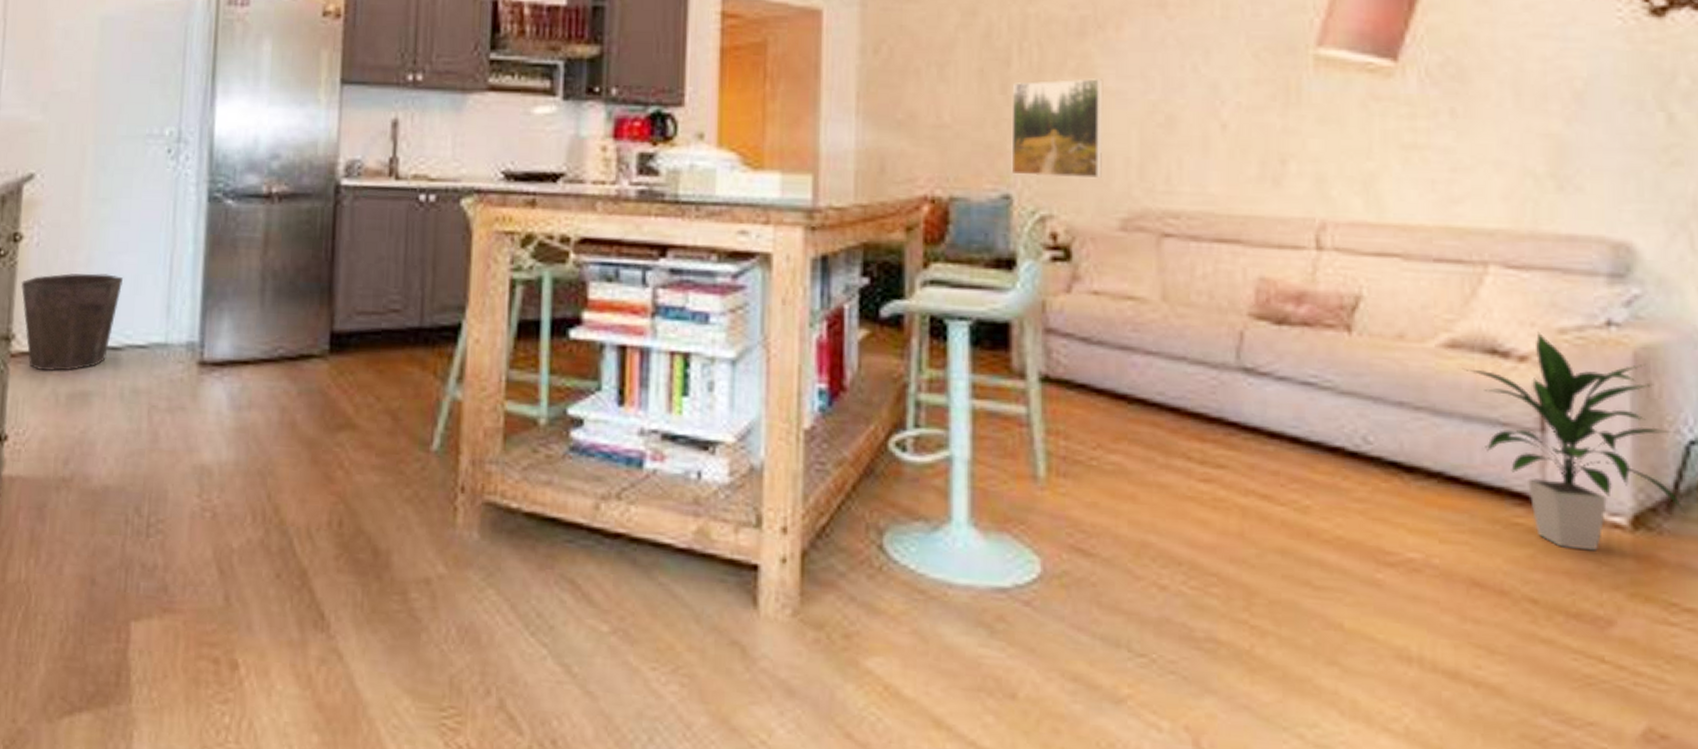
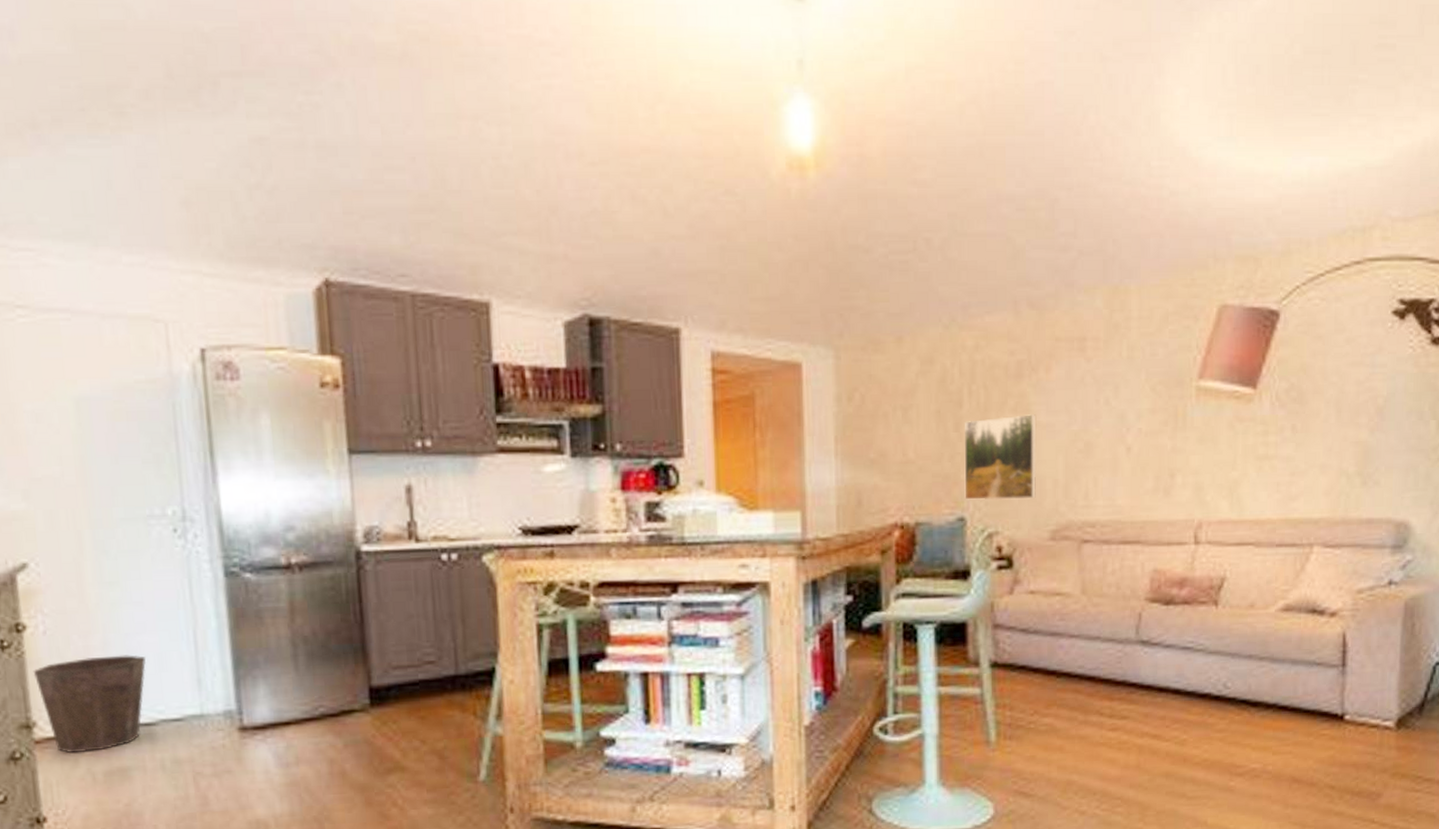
indoor plant: present [1462,331,1685,551] -> none [1292,593,1430,748]

